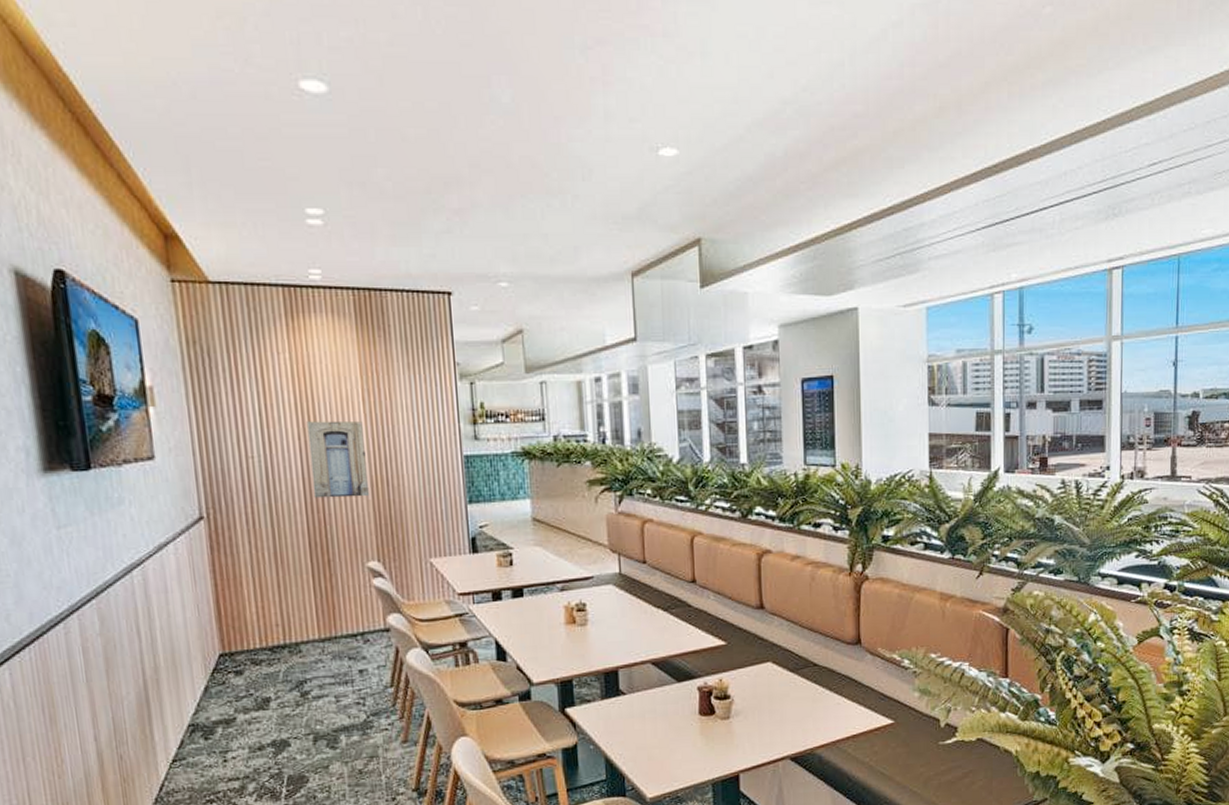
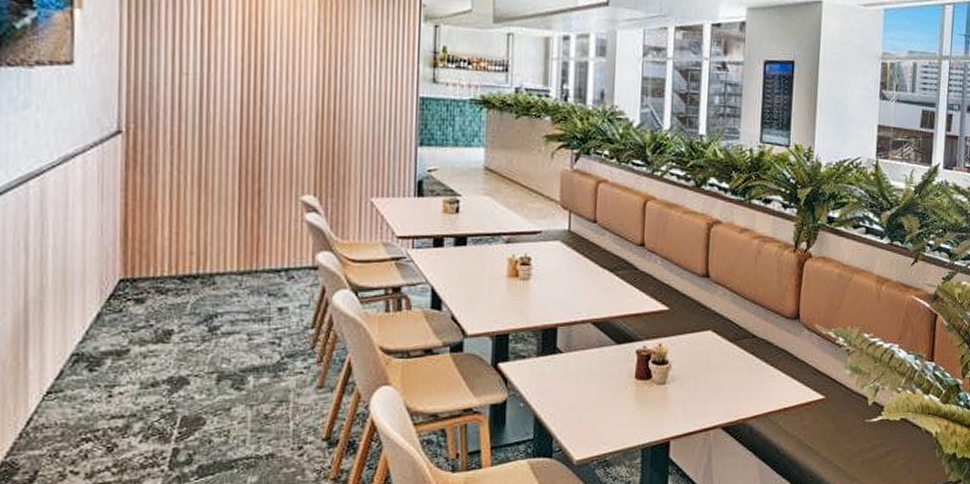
wall art: present [306,421,369,499] -> none [251,44,315,128]

